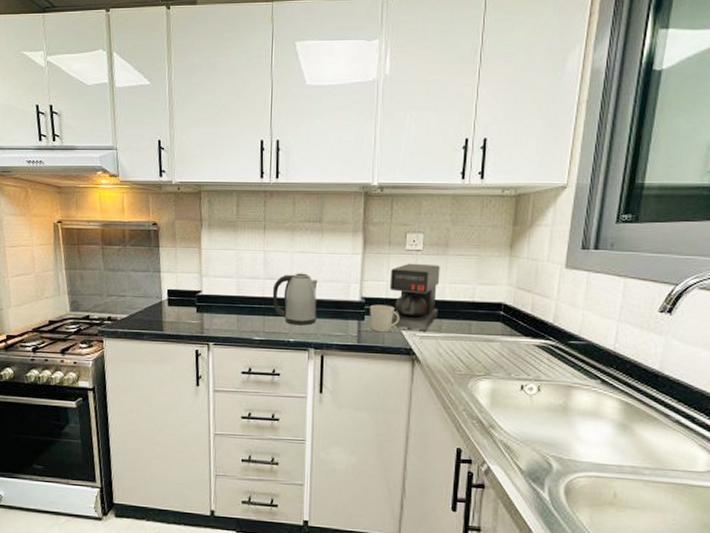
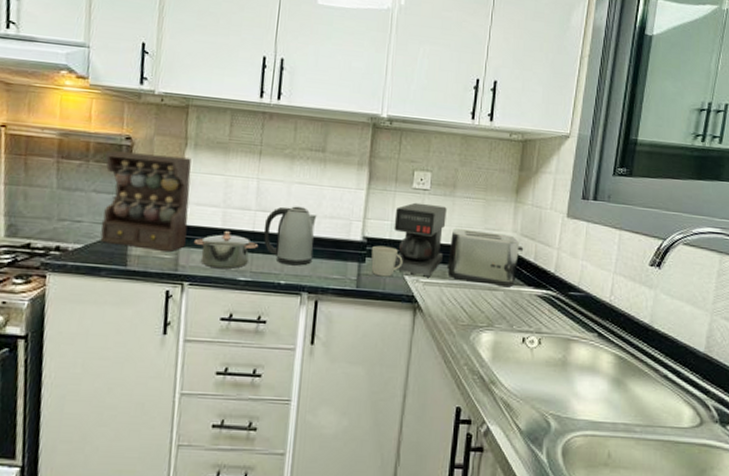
spice rack: none [138,236,209,317] -> present [100,150,192,252]
cooking pot: none [214,298,269,331] -> present [193,231,259,269]
toaster: none [442,285,519,339] -> present [446,228,523,288]

